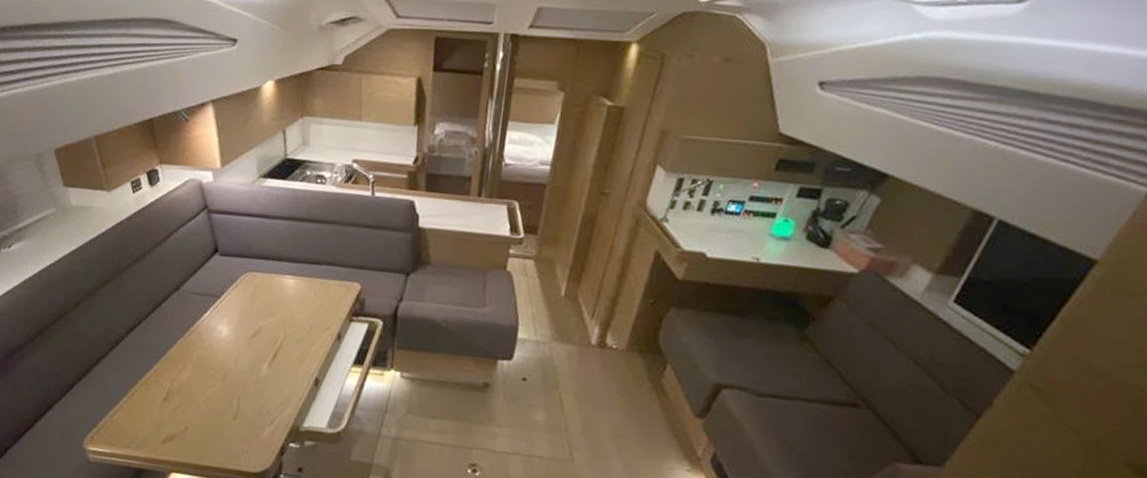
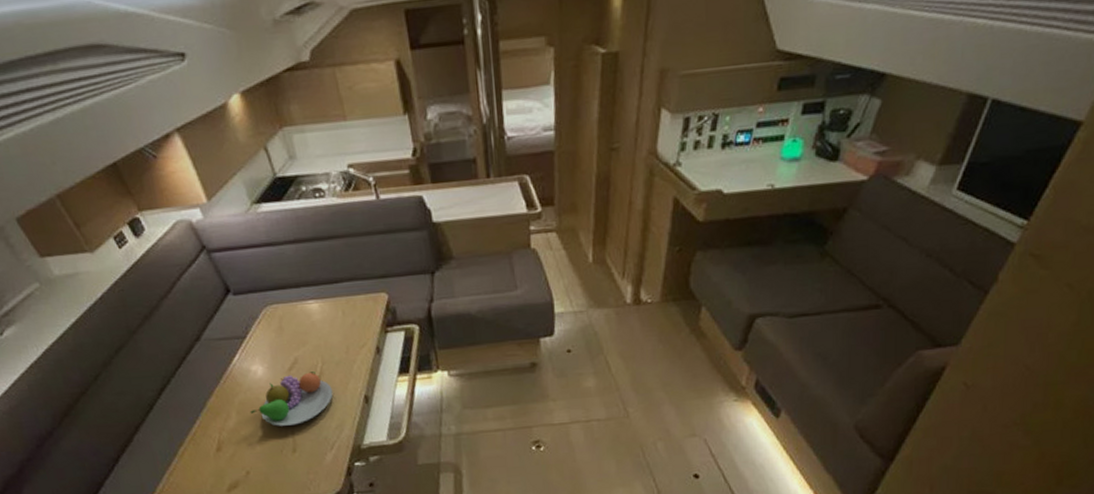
fruit bowl: none [204,341,287,393] -> present [250,371,333,426]

